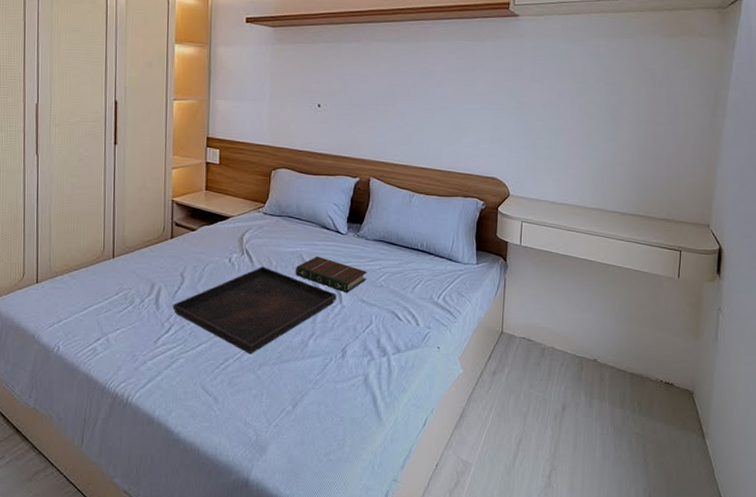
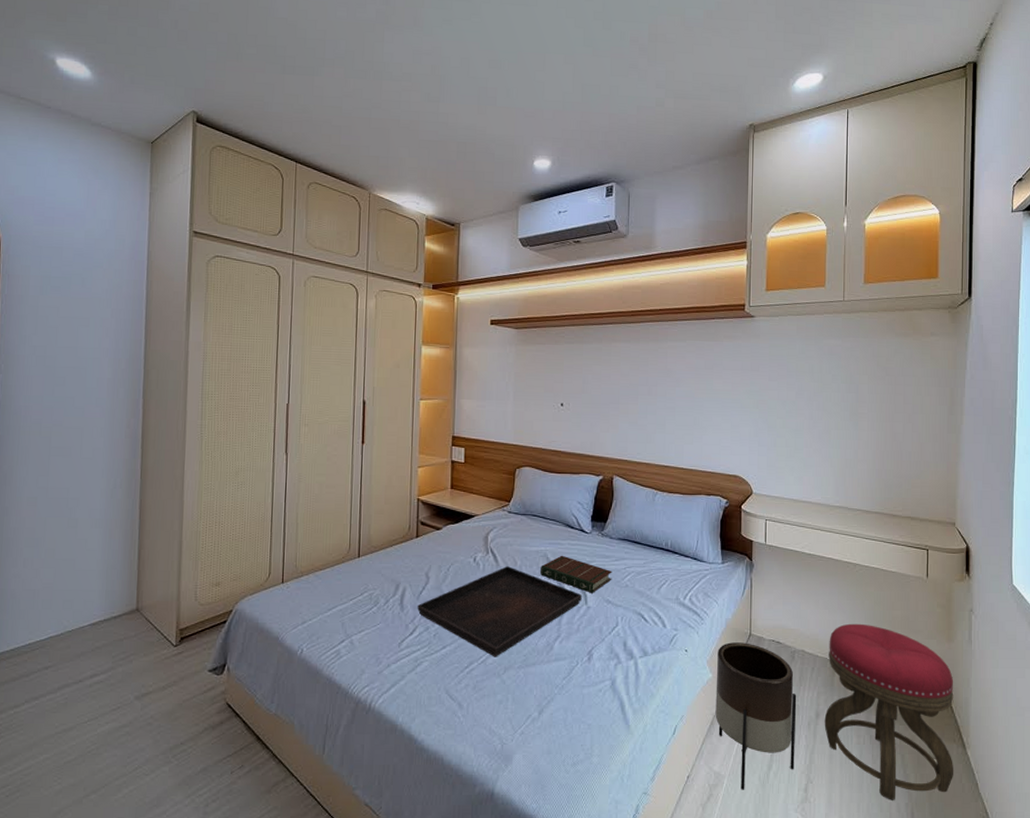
planter: none [465,340,545,477] -> present [715,642,797,790]
stool: none [570,322,698,486] -> present [824,623,954,800]

